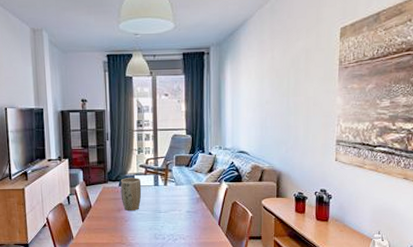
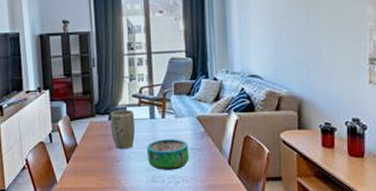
decorative bowl: none [151,203,186,229] -> present [147,139,189,170]

